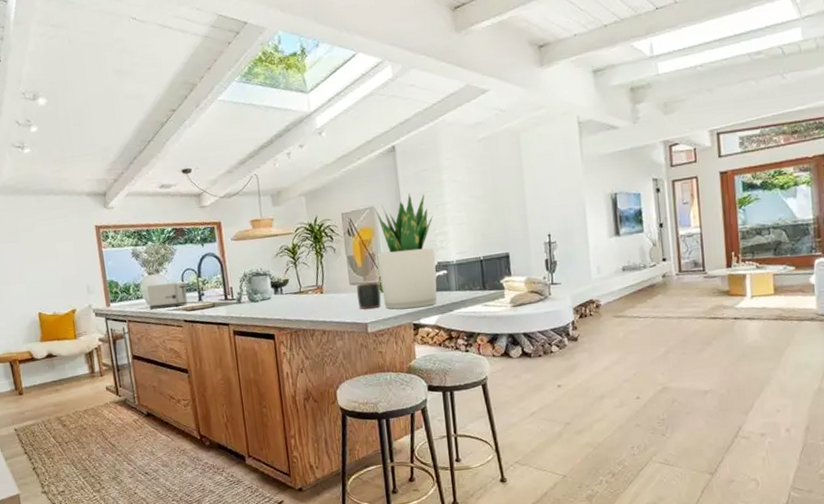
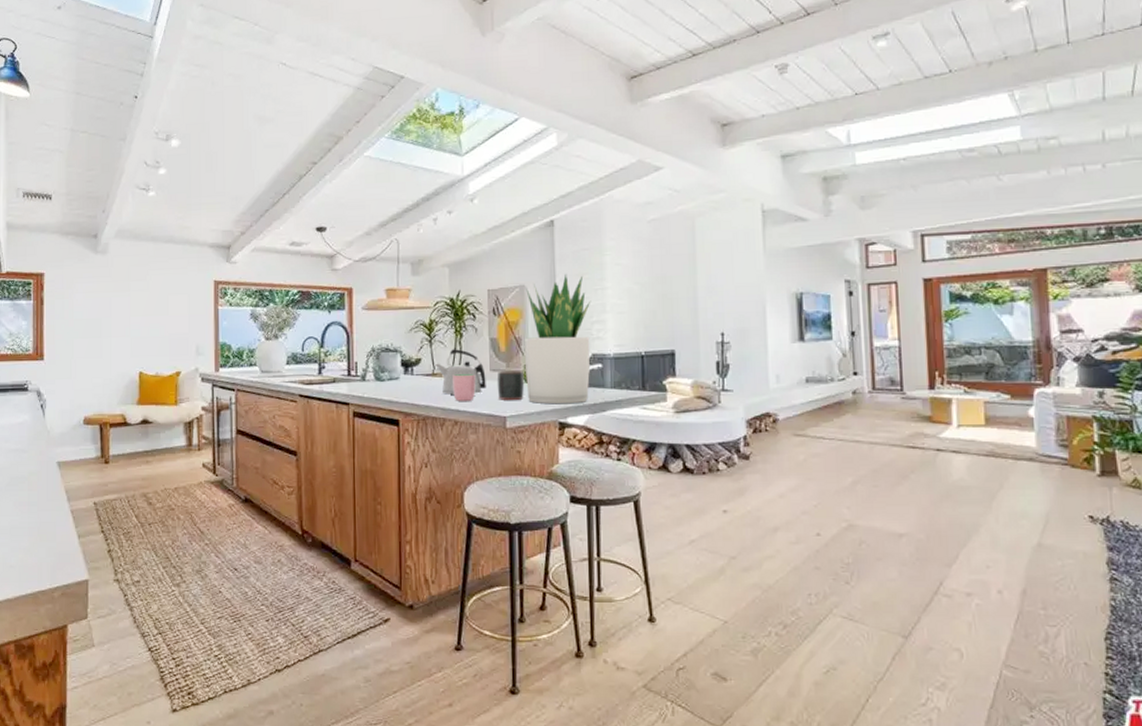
toaster: present [146,281,188,310] -> none [261,351,306,379]
kettle: none [301,268,348,309] -> present [435,349,486,395]
cup: none [317,289,339,314] -> present [453,374,477,401]

